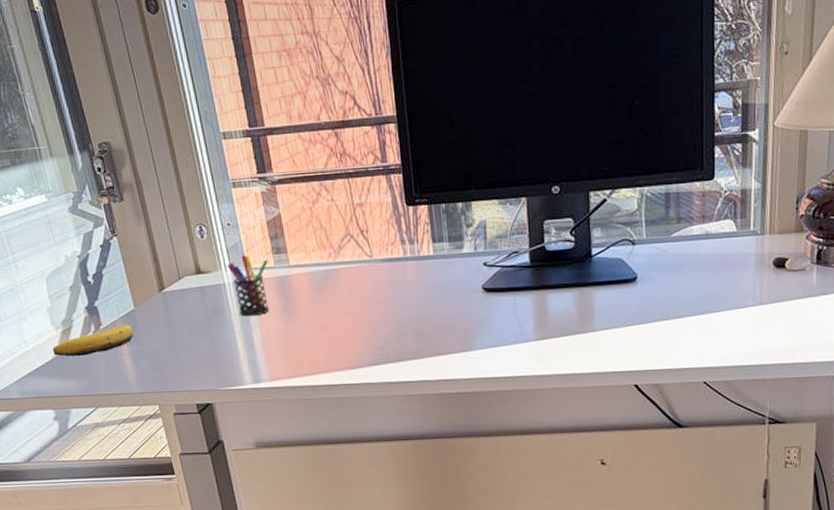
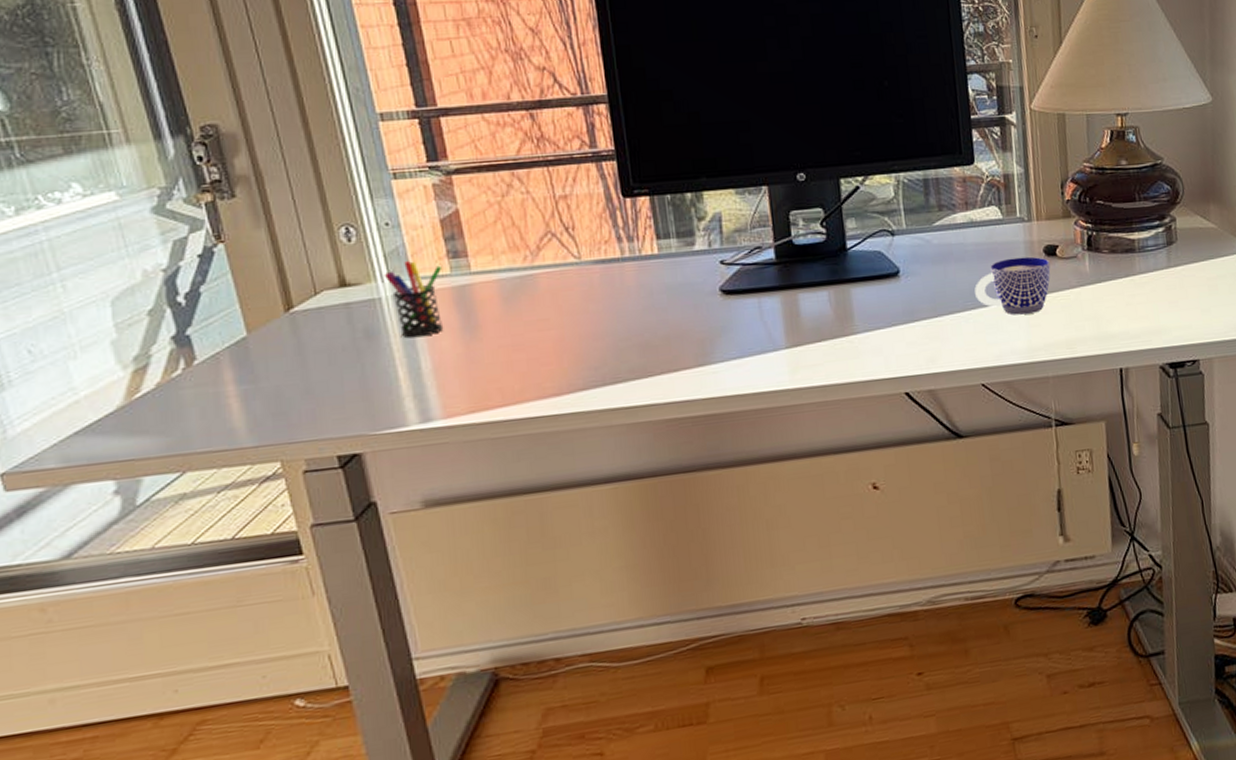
banana: present [52,324,133,357] -> none [116,356,245,405]
cup: none [704,268,778,322] -> present [974,256,1051,315]

